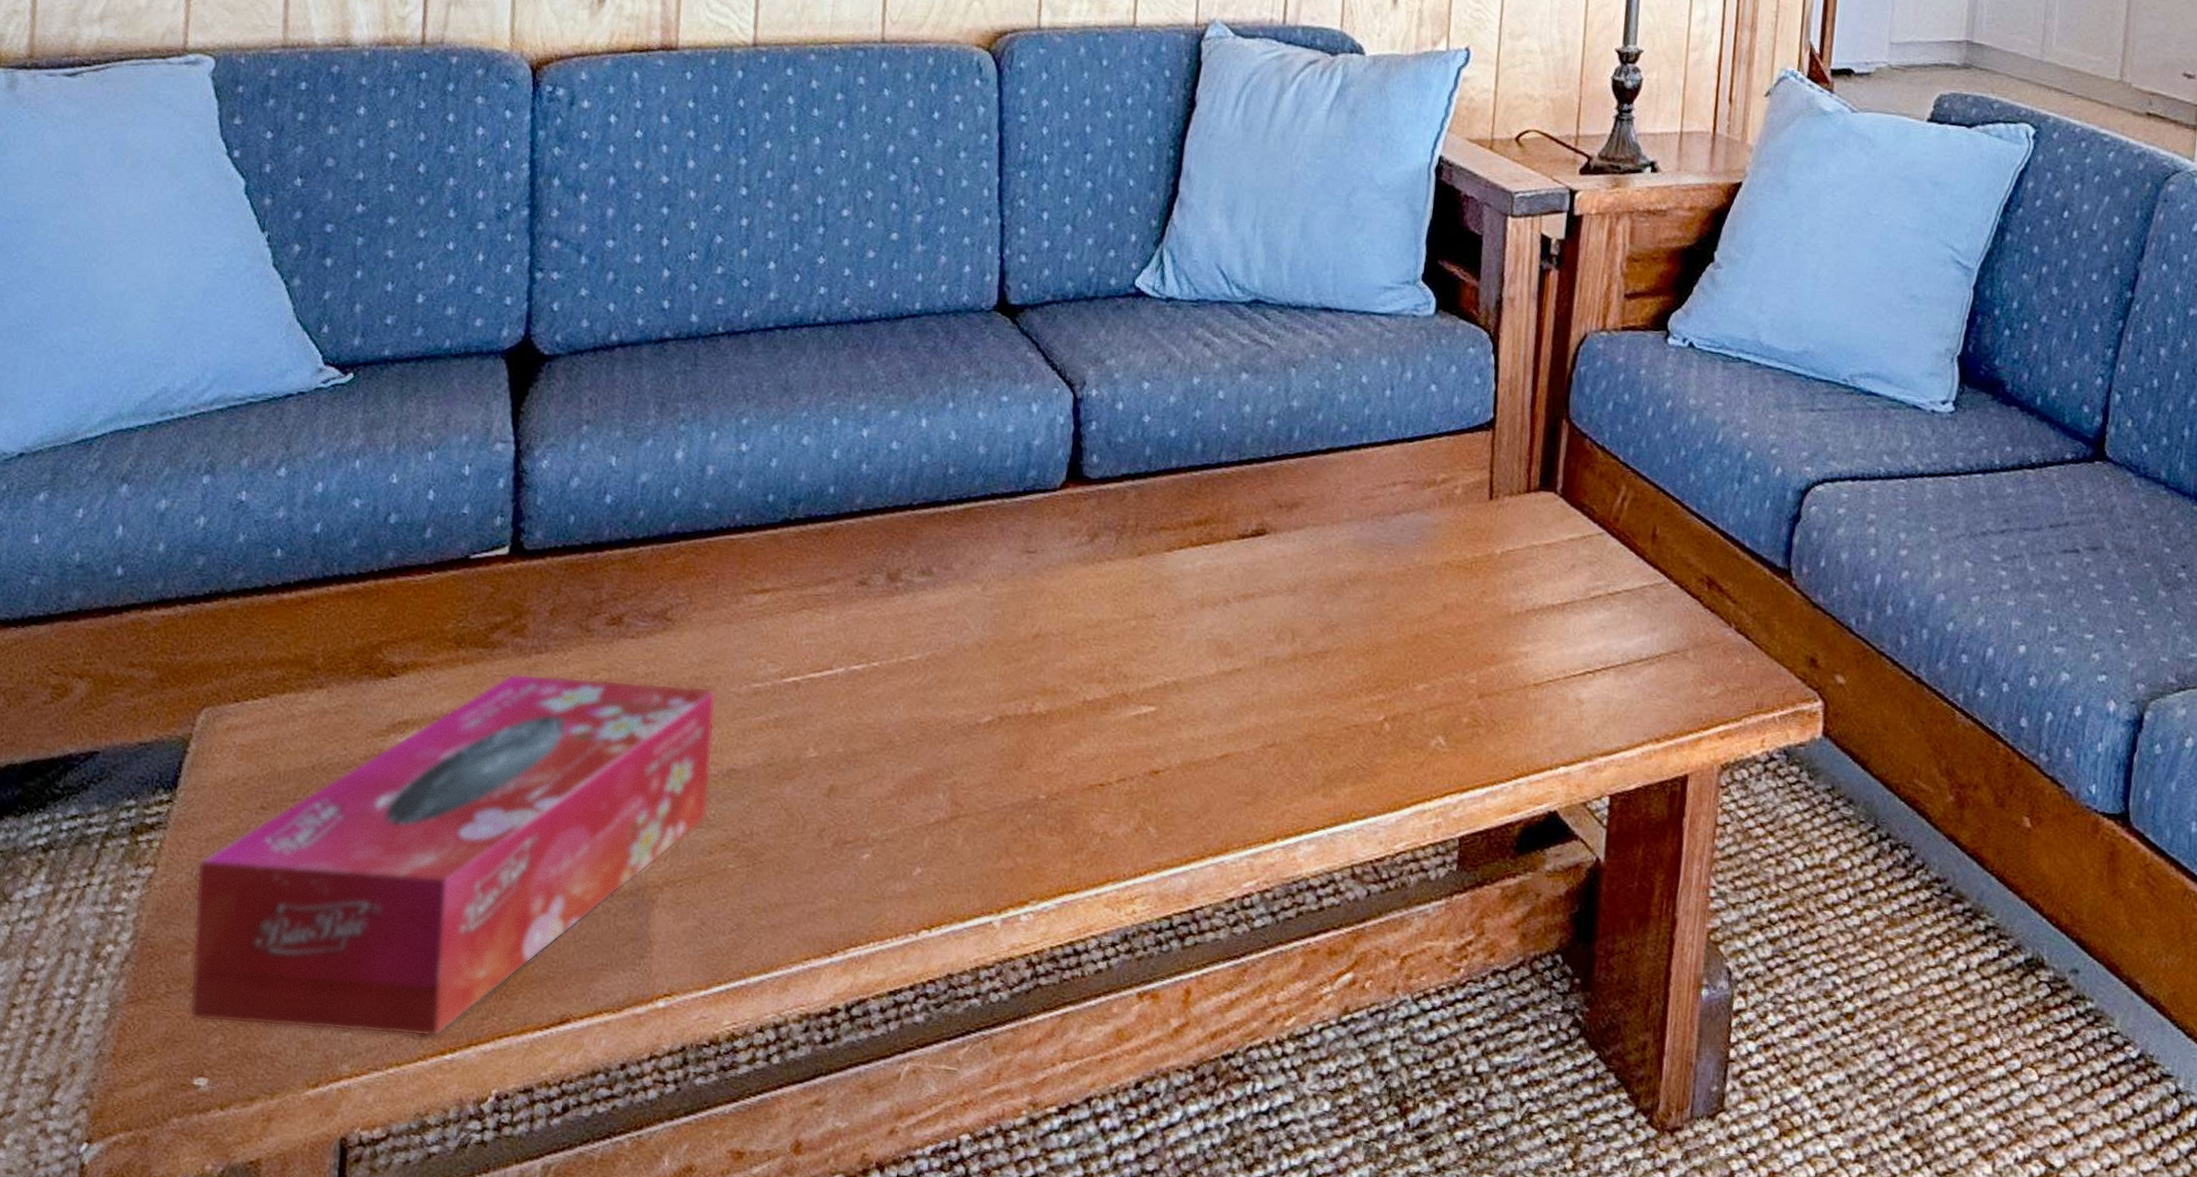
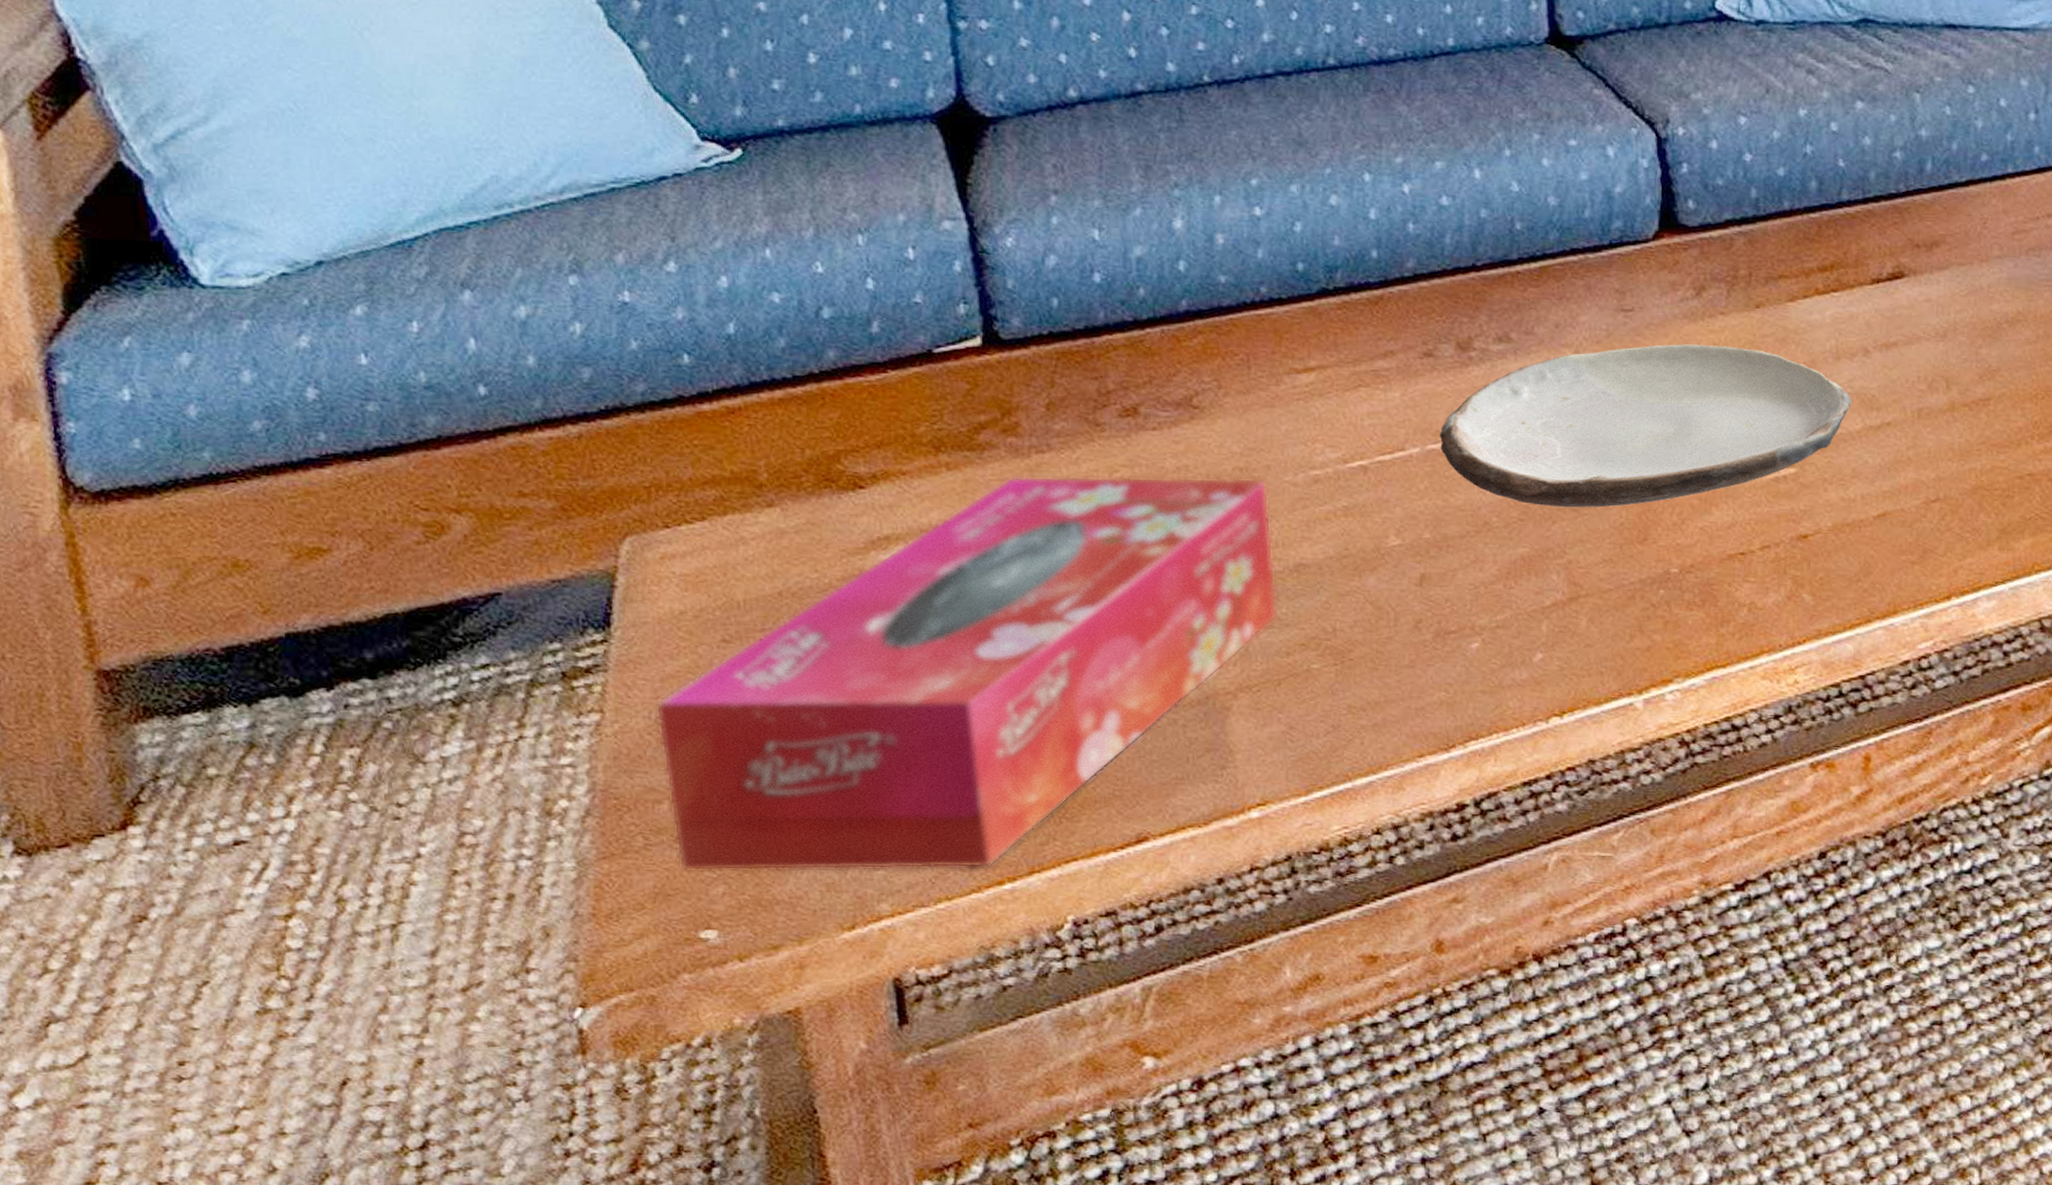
plate: none [861,585,1210,733] -> present [1439,344,1852,508]

